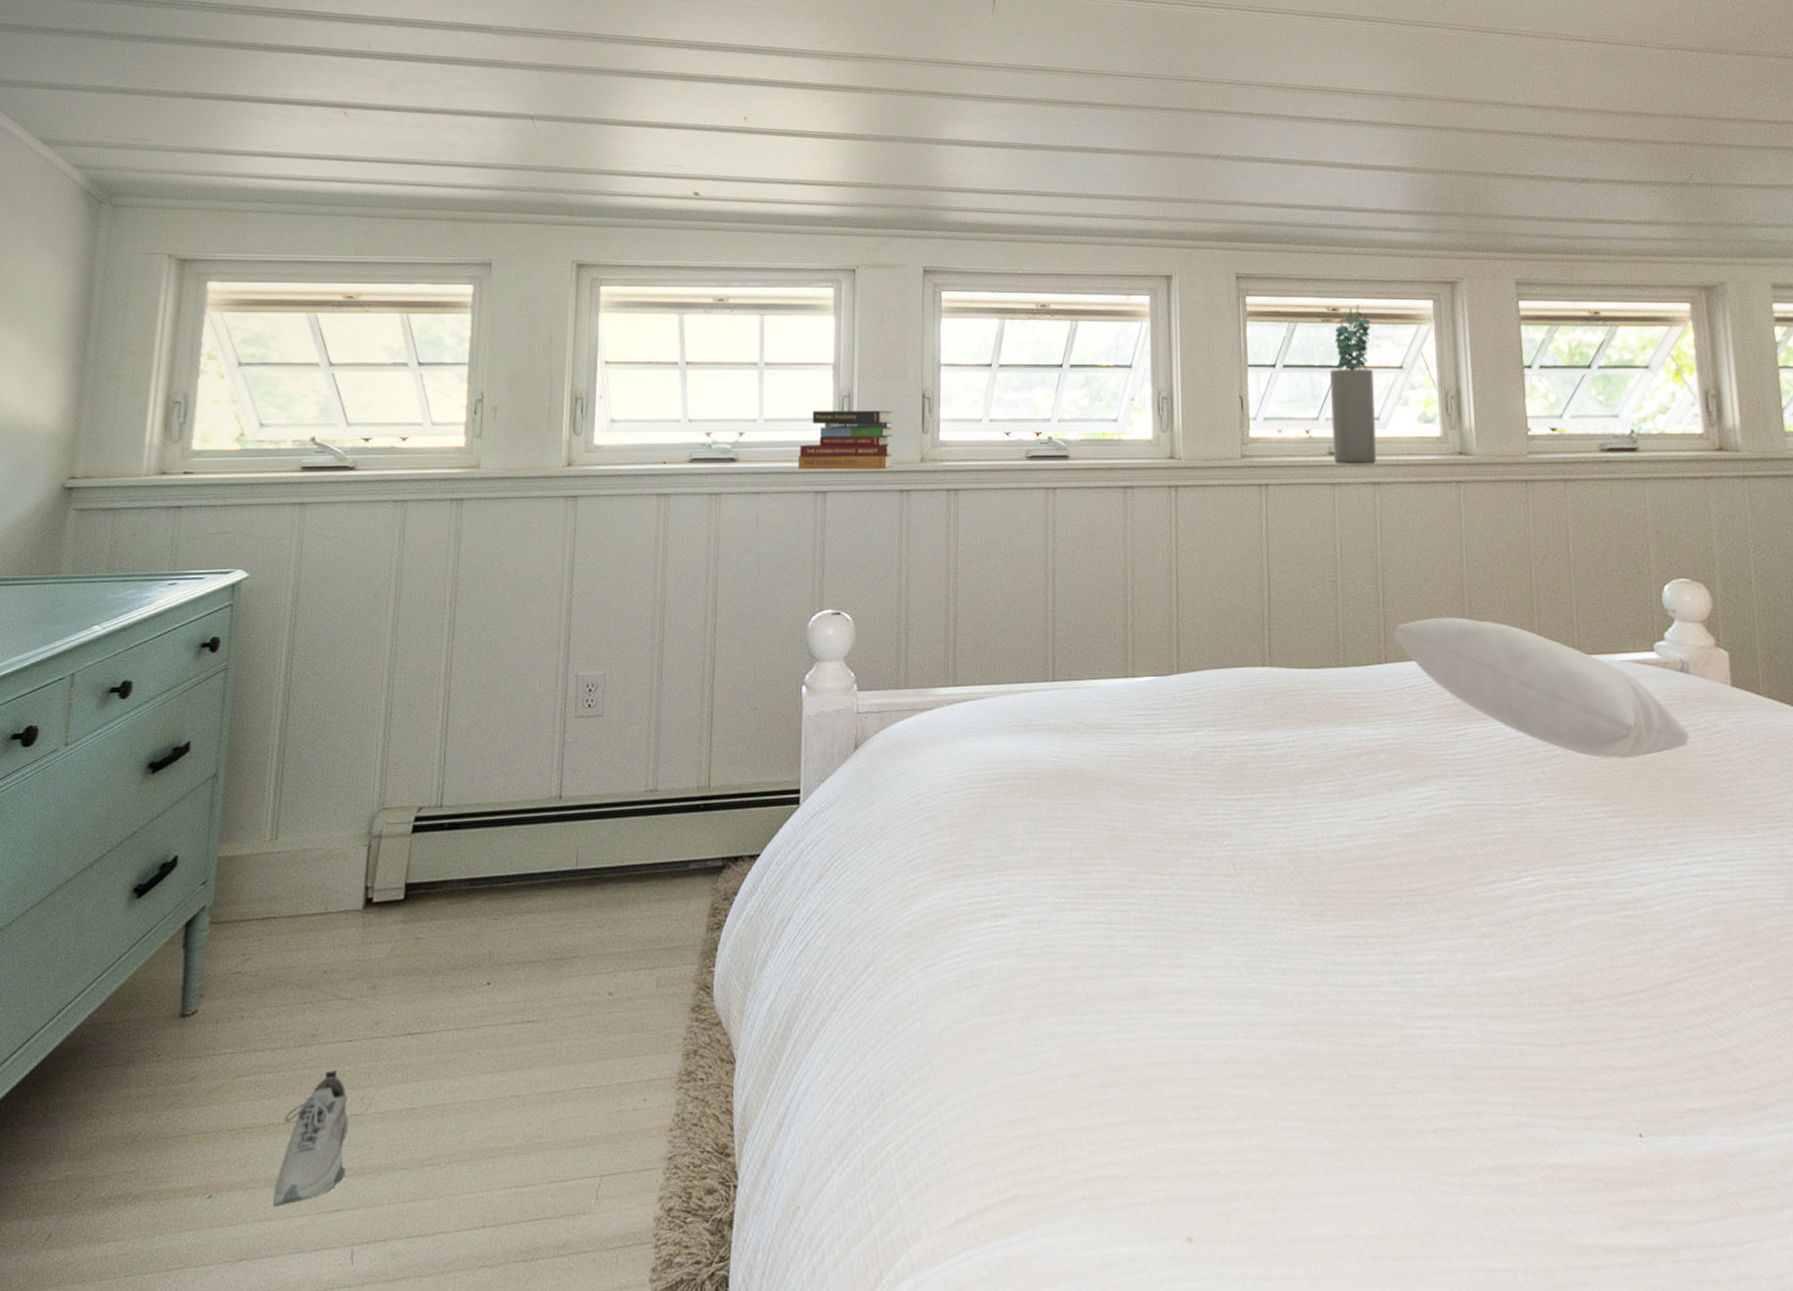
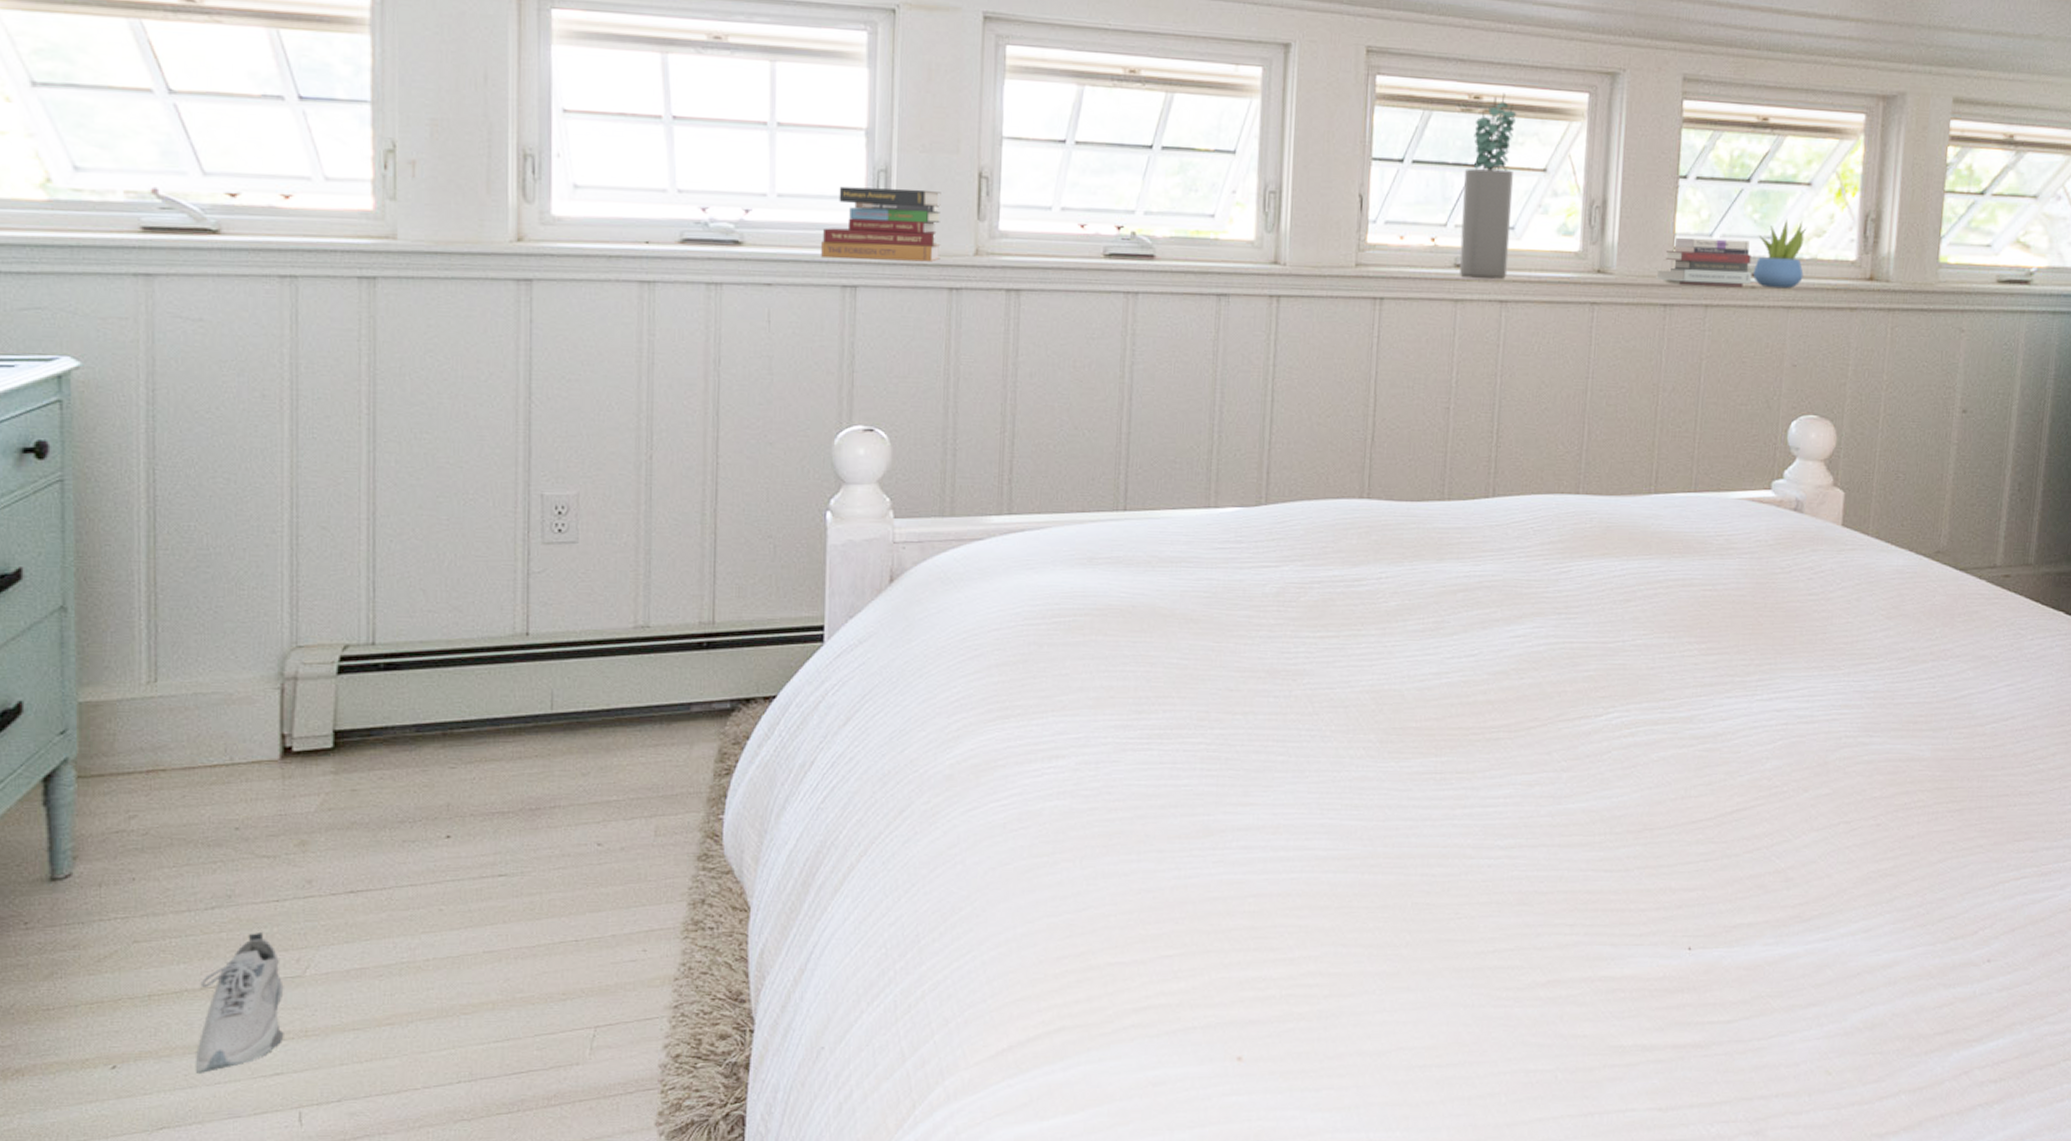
cushion: present [1394,617,1689,759] -> none [1505,449,1793,597]
books: none [1513,419,1606,463] -> present [1655,237,1753,288]
succulent plant: none [1605,398,1654,462] -> present [1752,218,1808,289]

